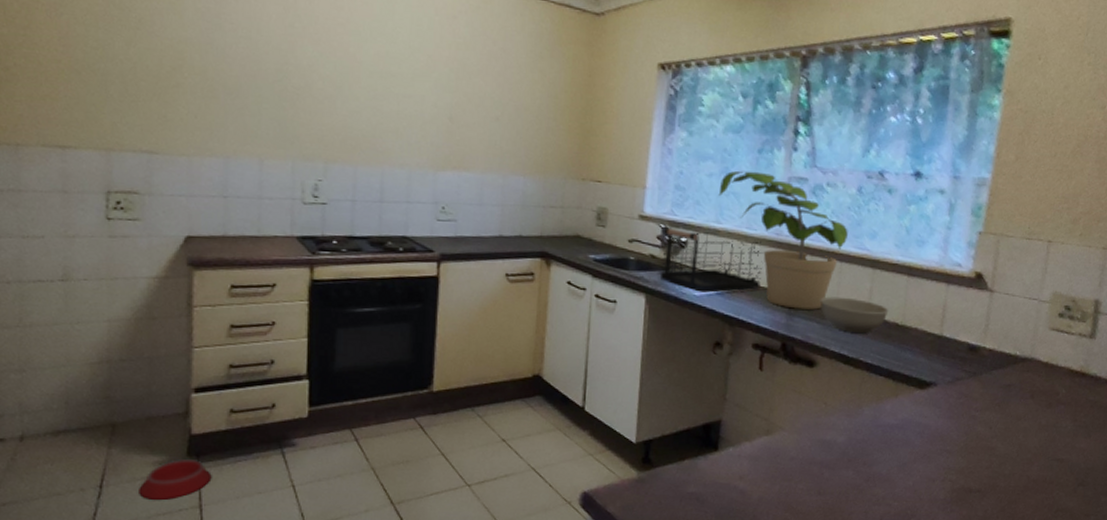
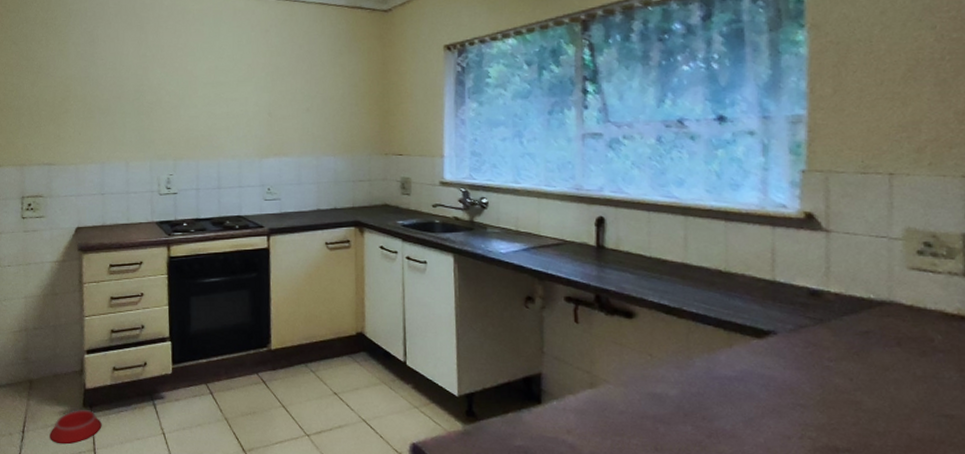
dish rack: present [661,227,765,292] -> none [465,191,567,249]
potted plant: present [718,170,848,311] -> none [514,132,652,262]
bowl: present [819,296,889,334] -> none [630,246,709,282]

